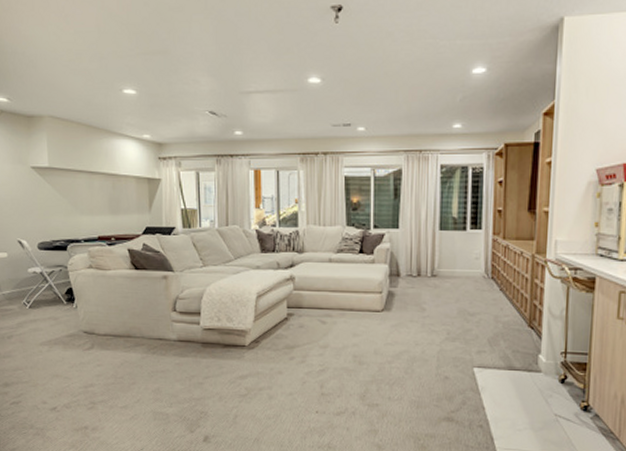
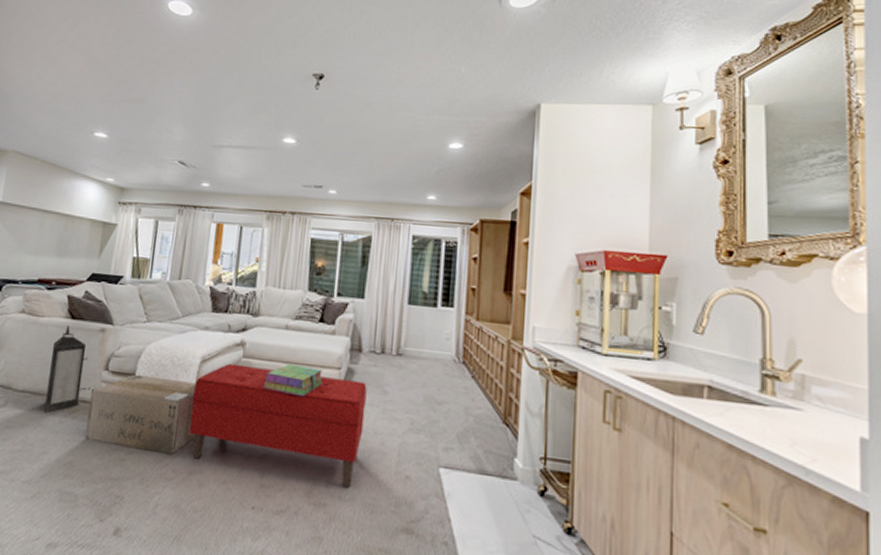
lantern: none [123,275,167,351] -> present [43,324,96,413]
cardboard box: none [165,312,260,377] -> present [85,374,197,456]
bench: none [254,296,407,390] -> present [189,363,367,488]
stack of books: none [315,292,367,320] -> present [263,363,324,397]

